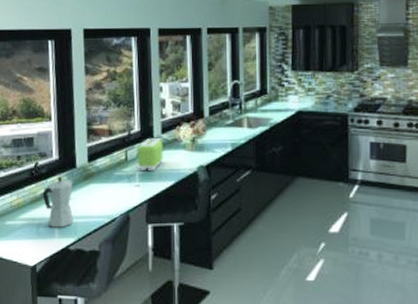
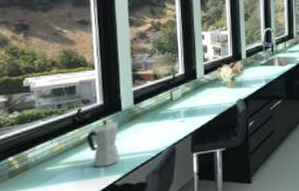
toaster: present [137,138,163,170] -> none [182,79,206,108]

